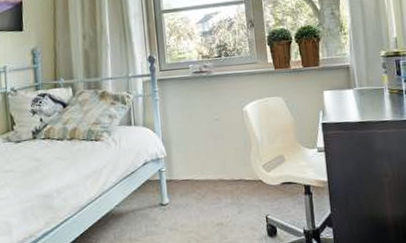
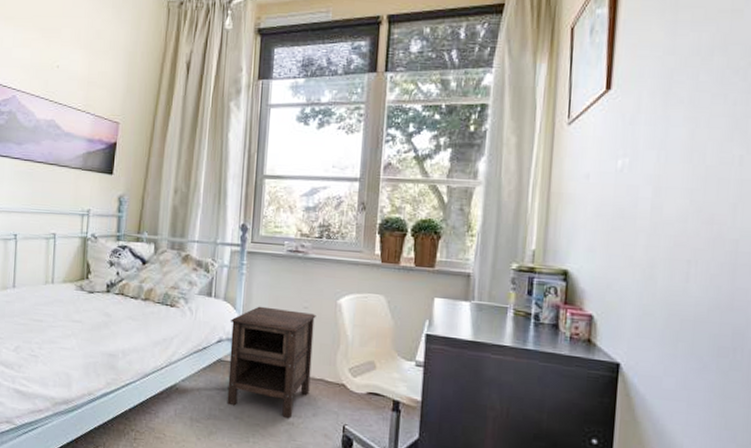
nightstand: none [152,123,232,220] -> present [227,306,316,418]

